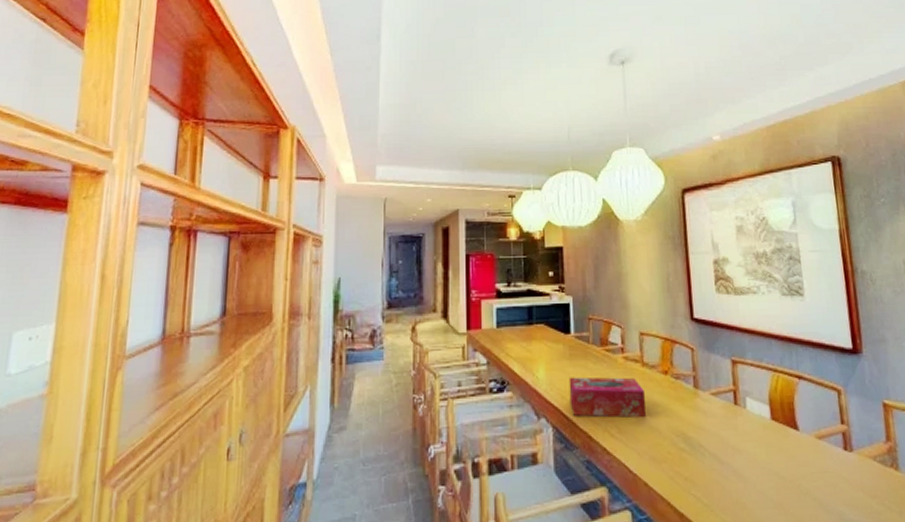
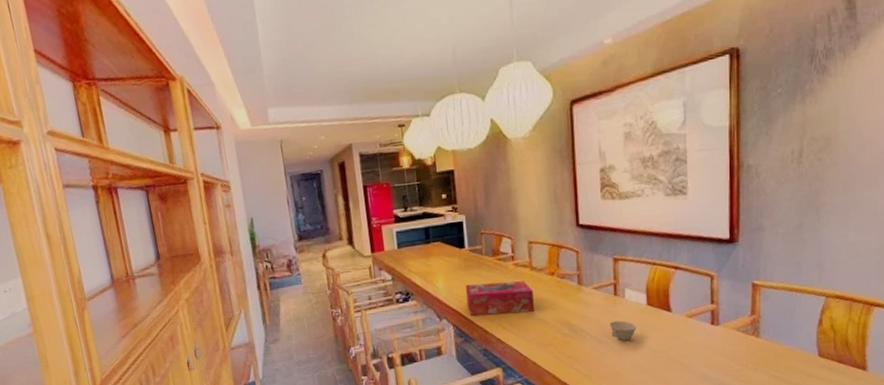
teacup: none [730,436,762,463] -> present [609,320,637,341]

